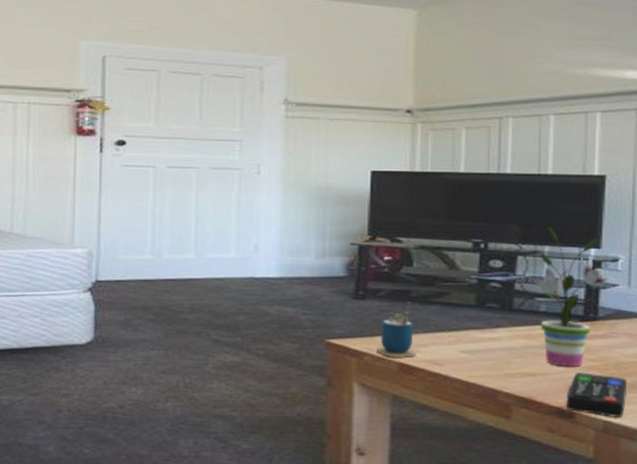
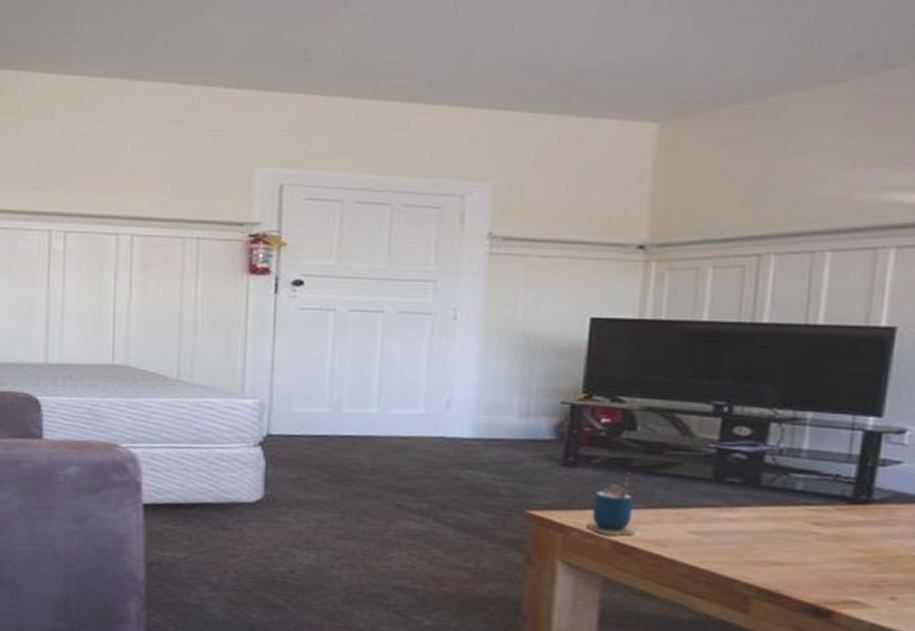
potted plant: present [530,227,616,367] -> none [785,389,900,558]
remote control: present [566,371,626,418] -> none [821,563,905,621]

